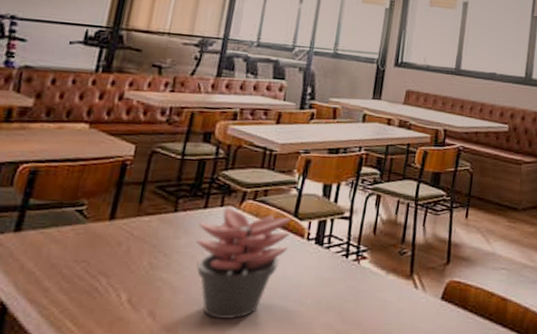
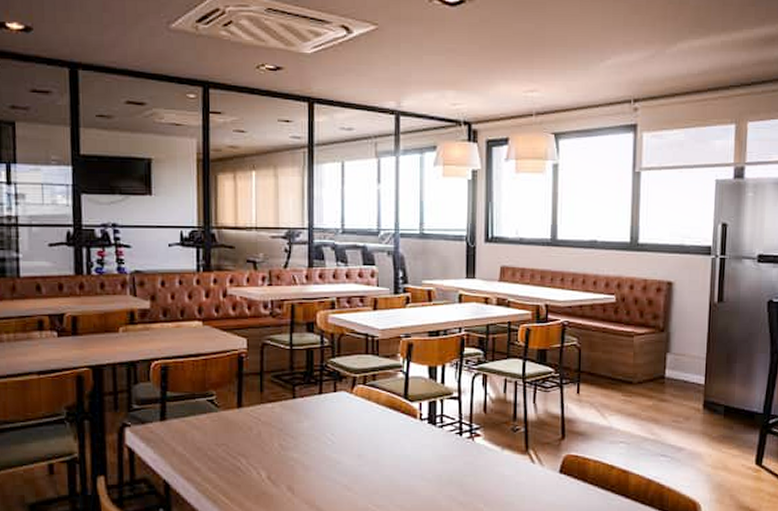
succulent plant: present [196,206,292,320] -> none [317,391,403,493]

